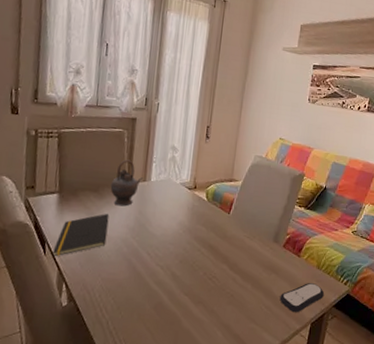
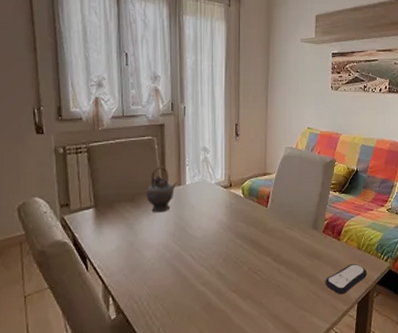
notepad: present [52,213,110,257] -> none [95,221,148,272]

